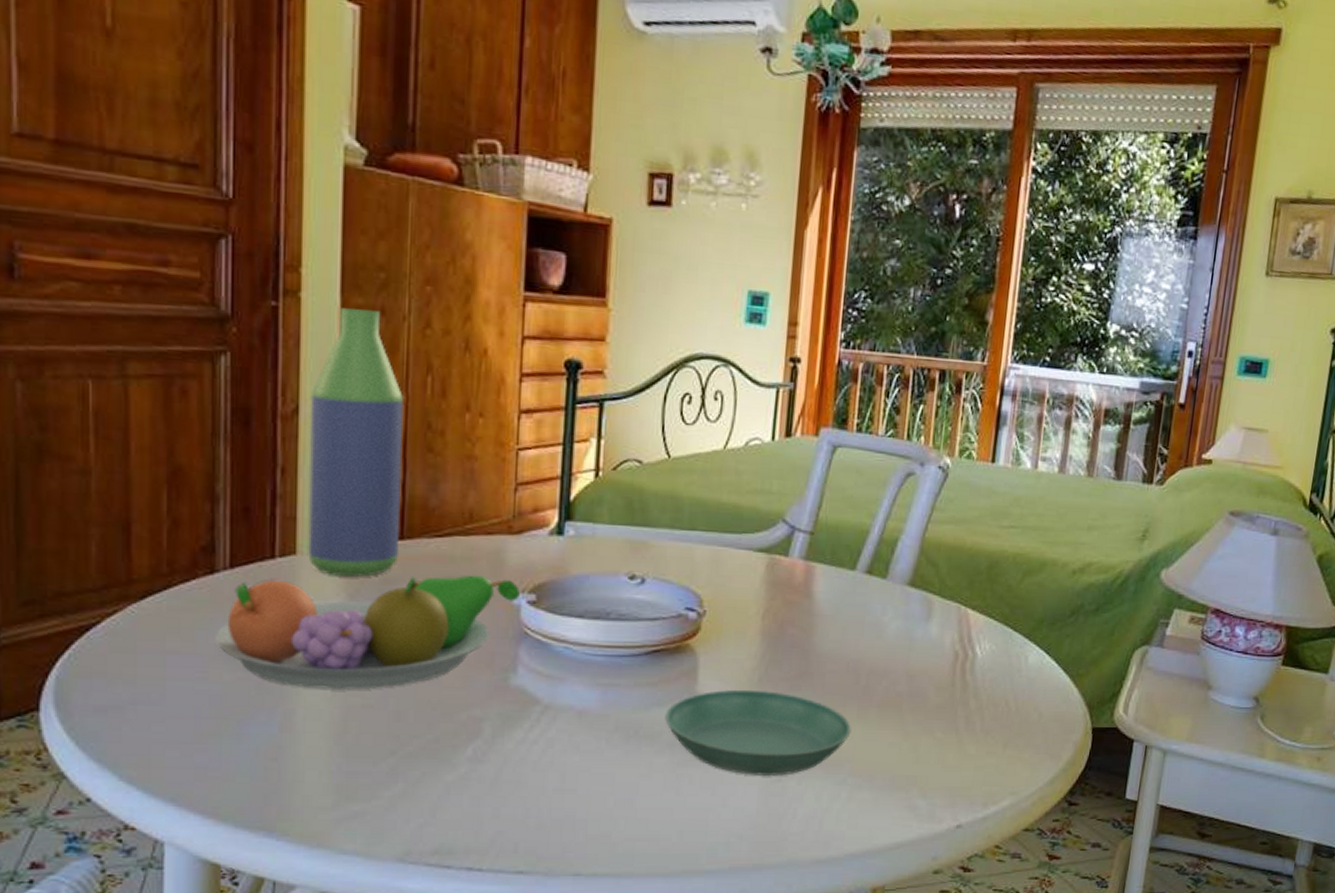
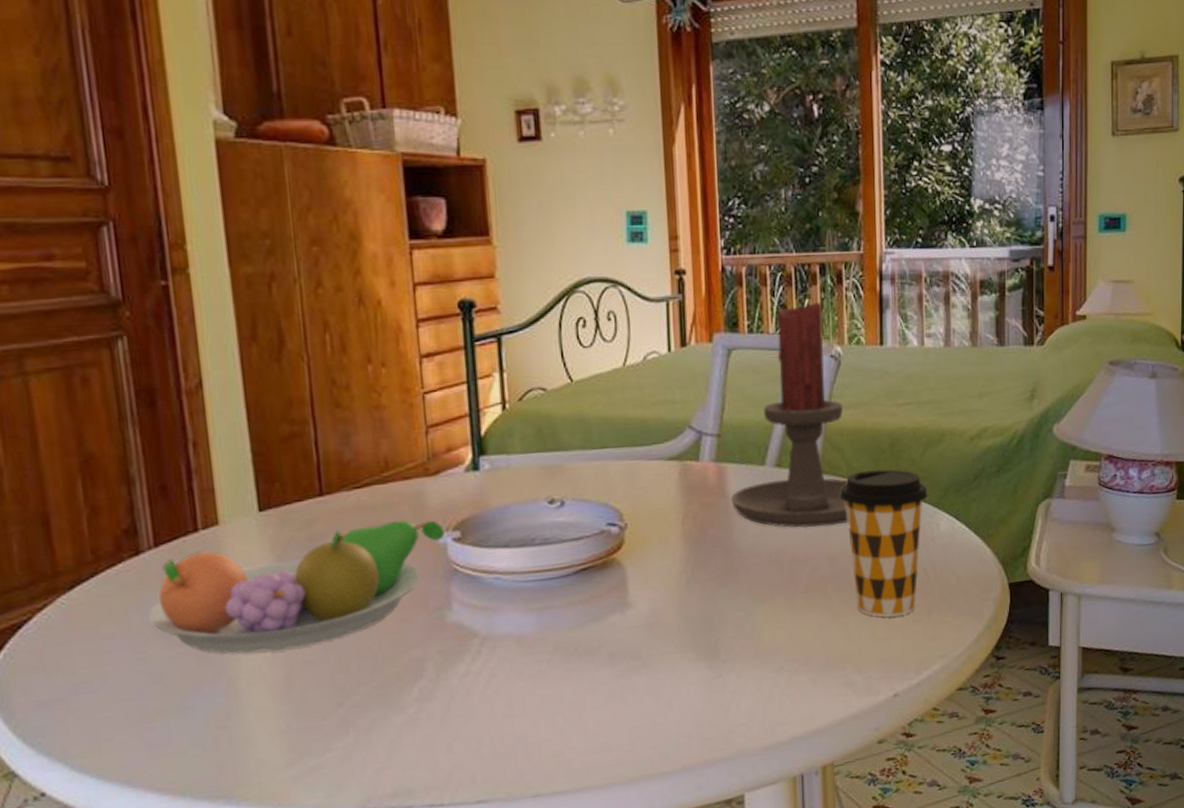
bottle: present [308,308,403,577] -> none [211,277,320,540]
saucer: present [665,689,851,776] -> none [601,592,782,676]
candle holder: none [816,407,944,642] -> present [731,302,849,528]
coffee cup: none [929,590,1021,746] -> present [840,469,928,617]

